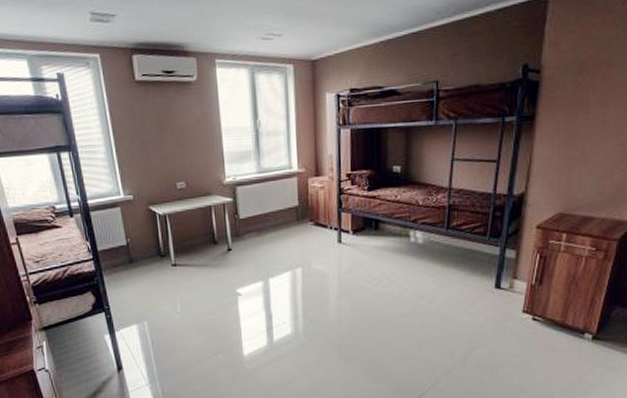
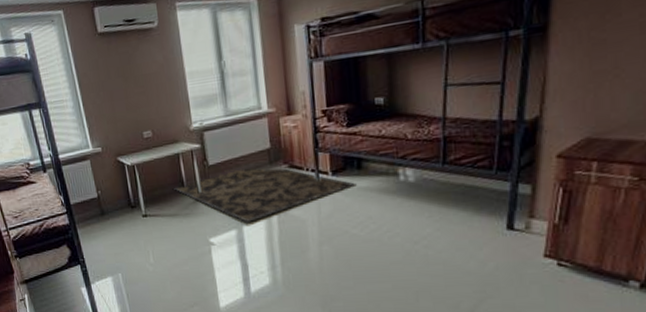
rug: none [204,224,373,275] -> present [174,168,356,222]

